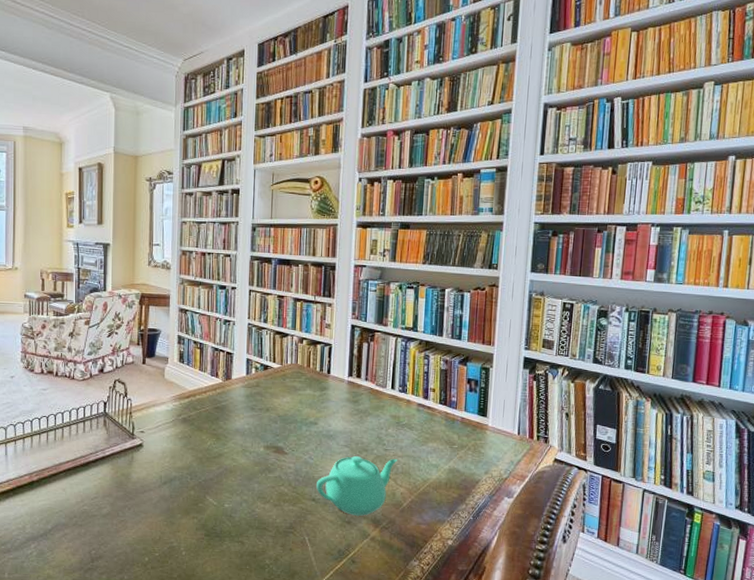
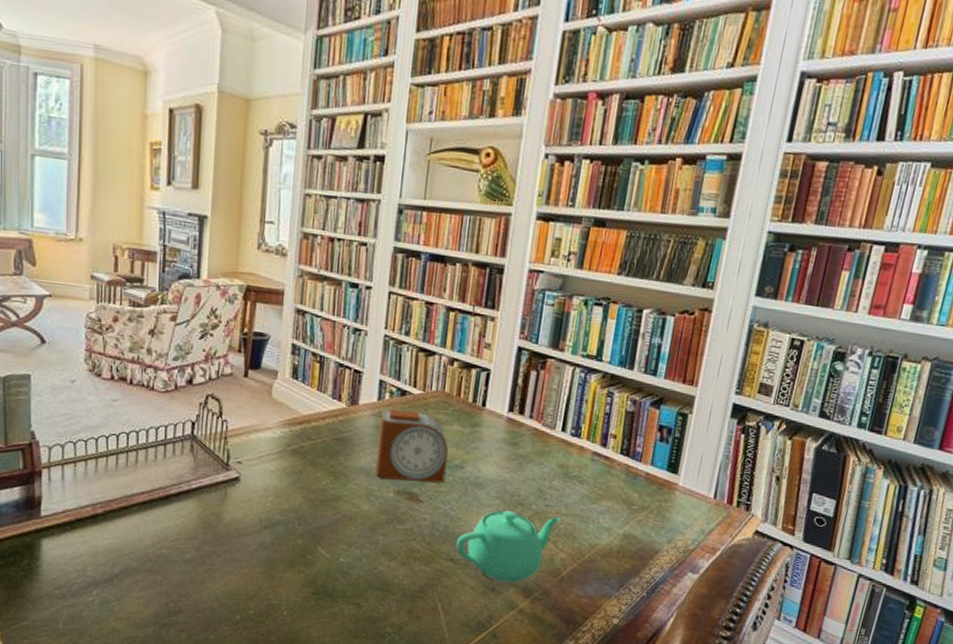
alarm clock: none [248,381,305,438] -> present [375,409,449,484]

